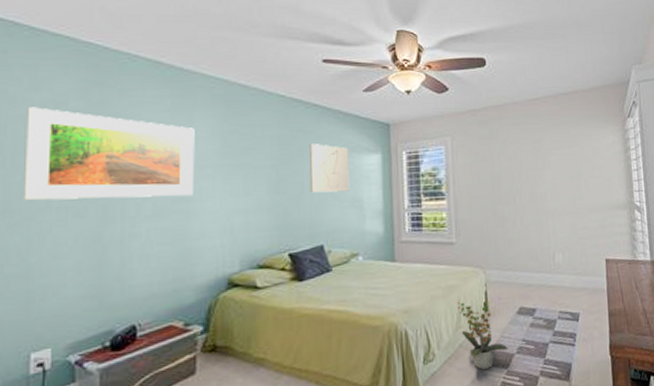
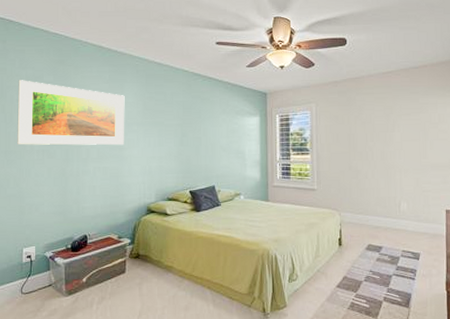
wall art: present [309,144,350,193] -> none [205,108,235,146]
potted plant: present [457,299,508,370] -> none [316,236,358,291]

